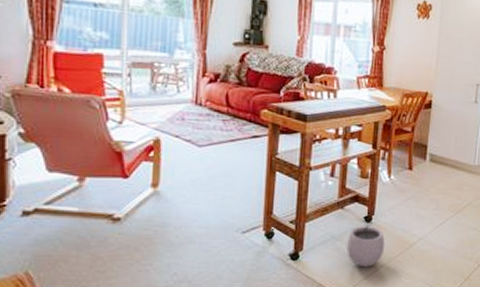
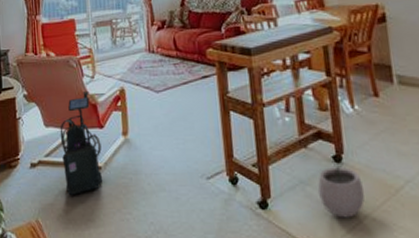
vacuum cleaner: none [68,136,123,247] -> present [60,90,103,196]

